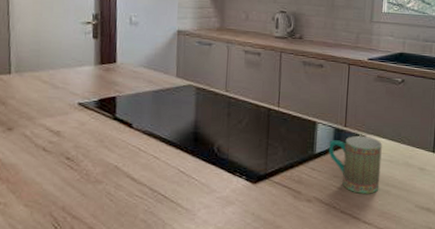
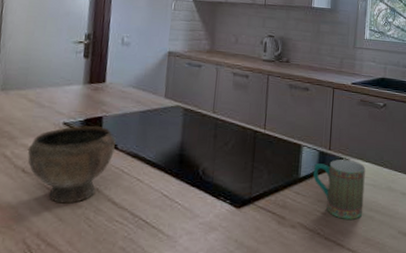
bowl: none [46,106,130,180] -> present [27,126,115,204]

